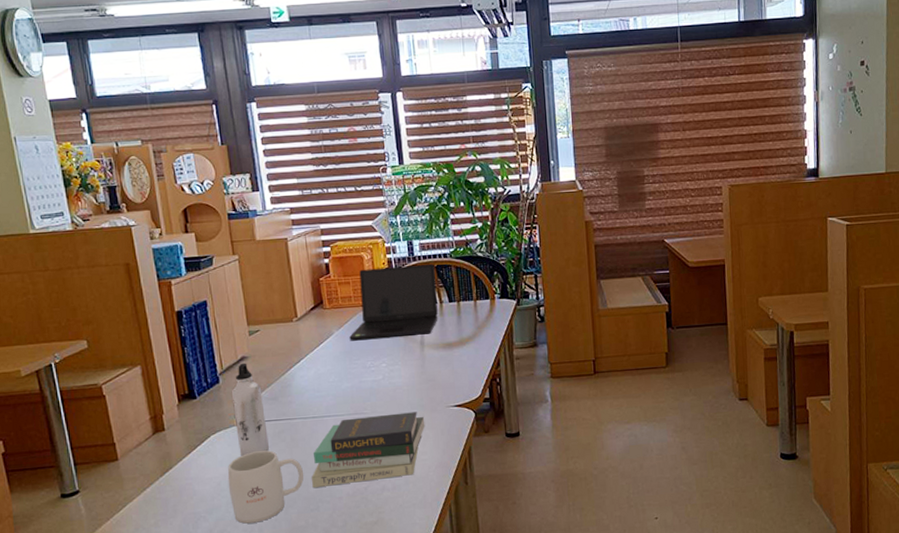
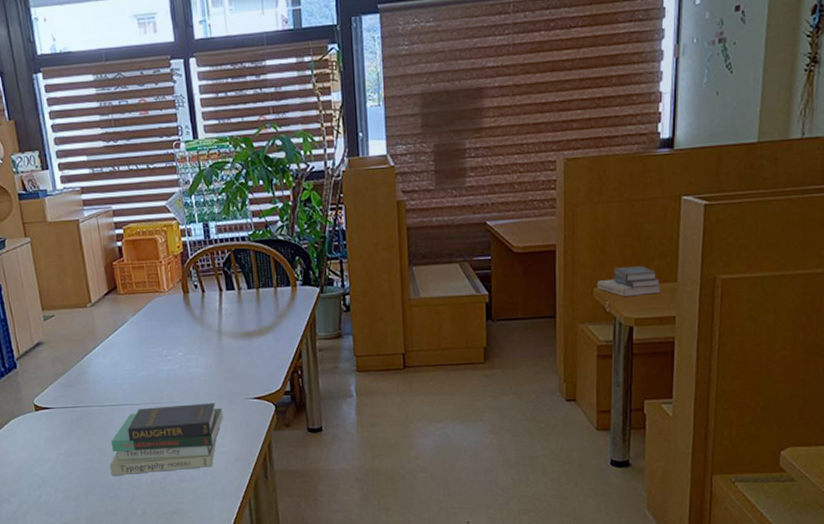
mug: present [227,450,304,524] -> none [28,437,103,508]
water bottle: present [231,363,269,456] -> none [28,348,67,442]
laptop: present [349,263,438,341] -> none [144,247,236,328]
books: none [761,278,815,306] -> present [597,266,660,298]

